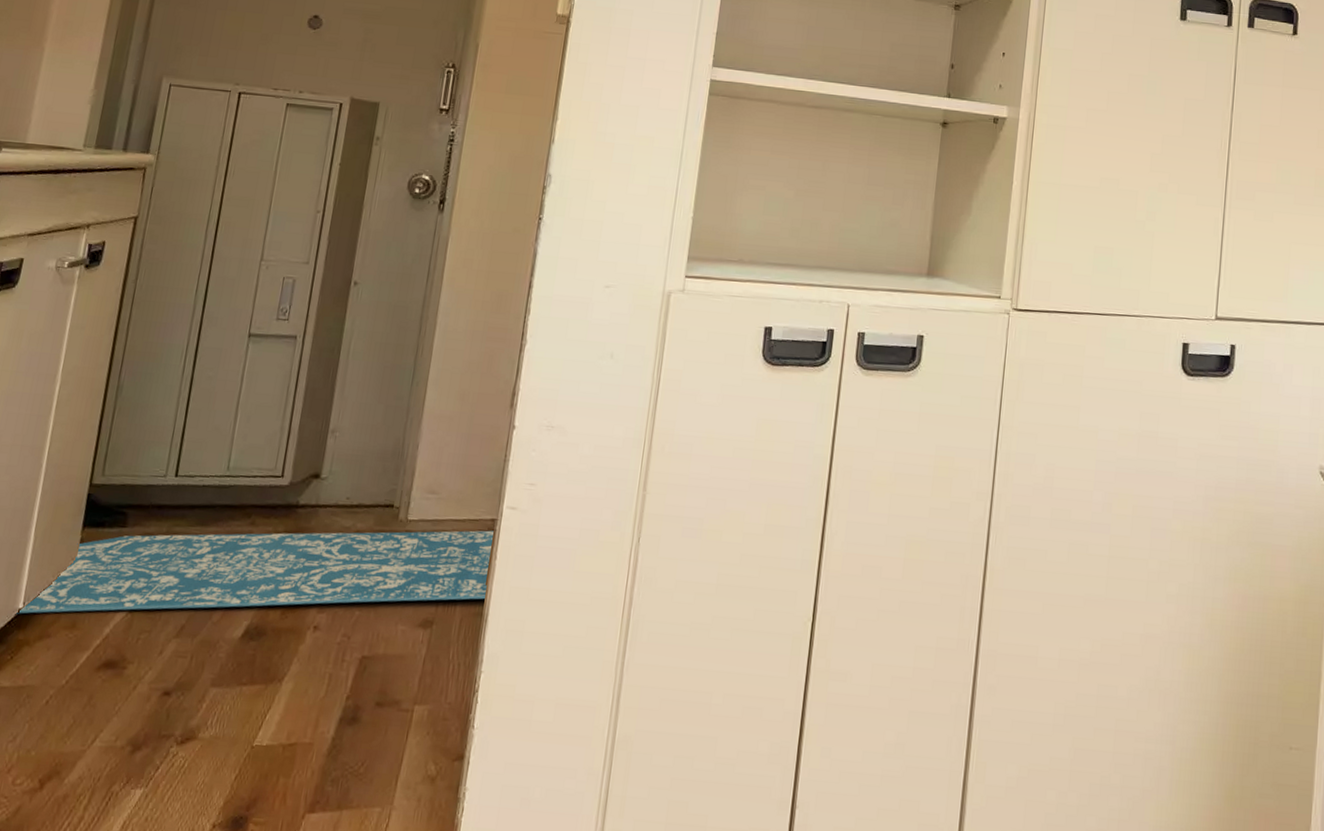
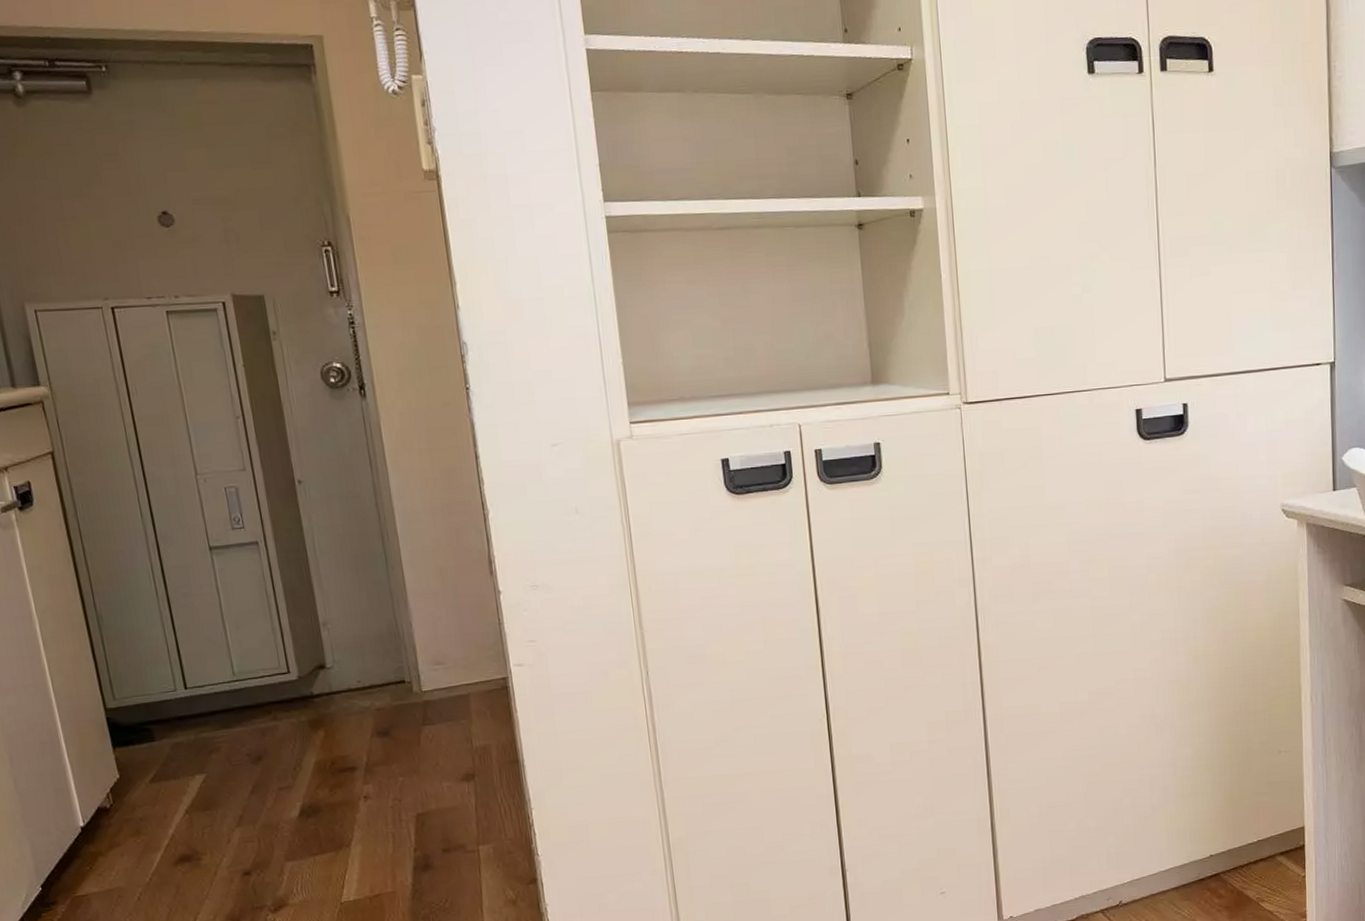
rug: present [16,530,494,614] -> none [80,688,517,831]

